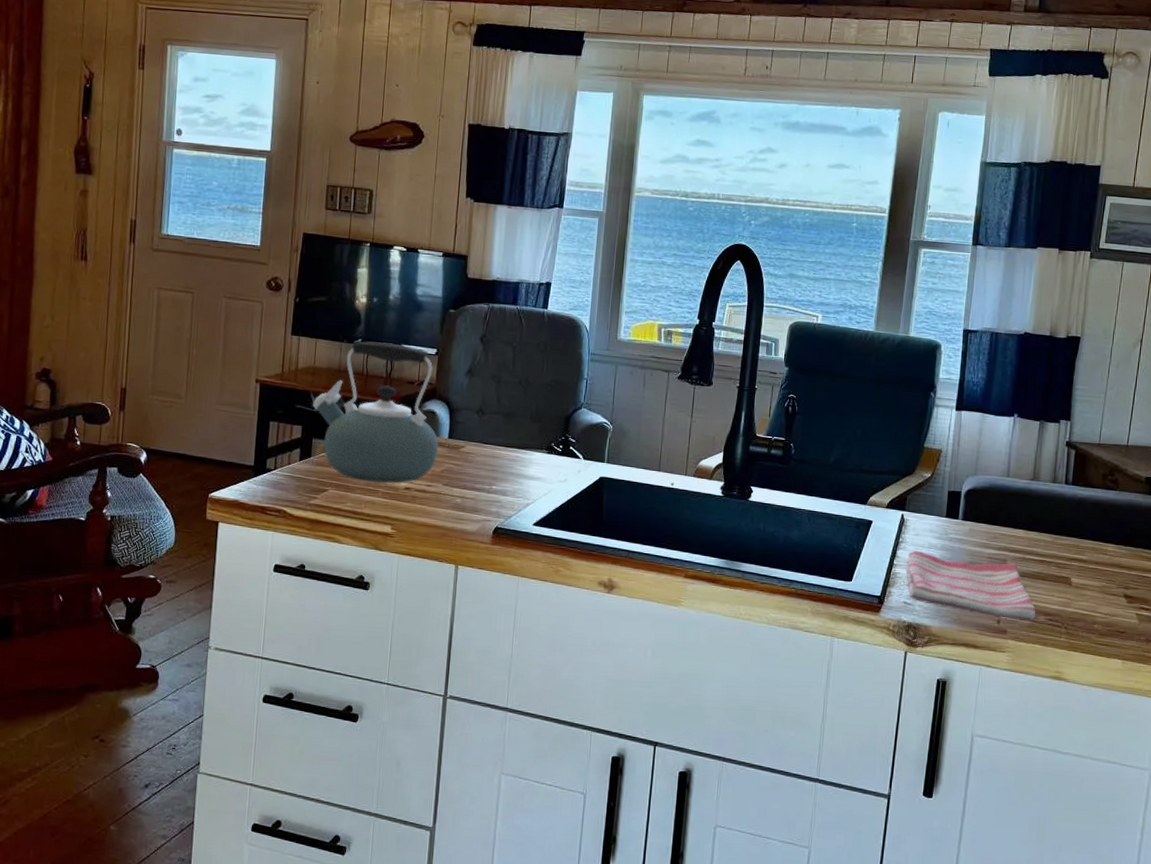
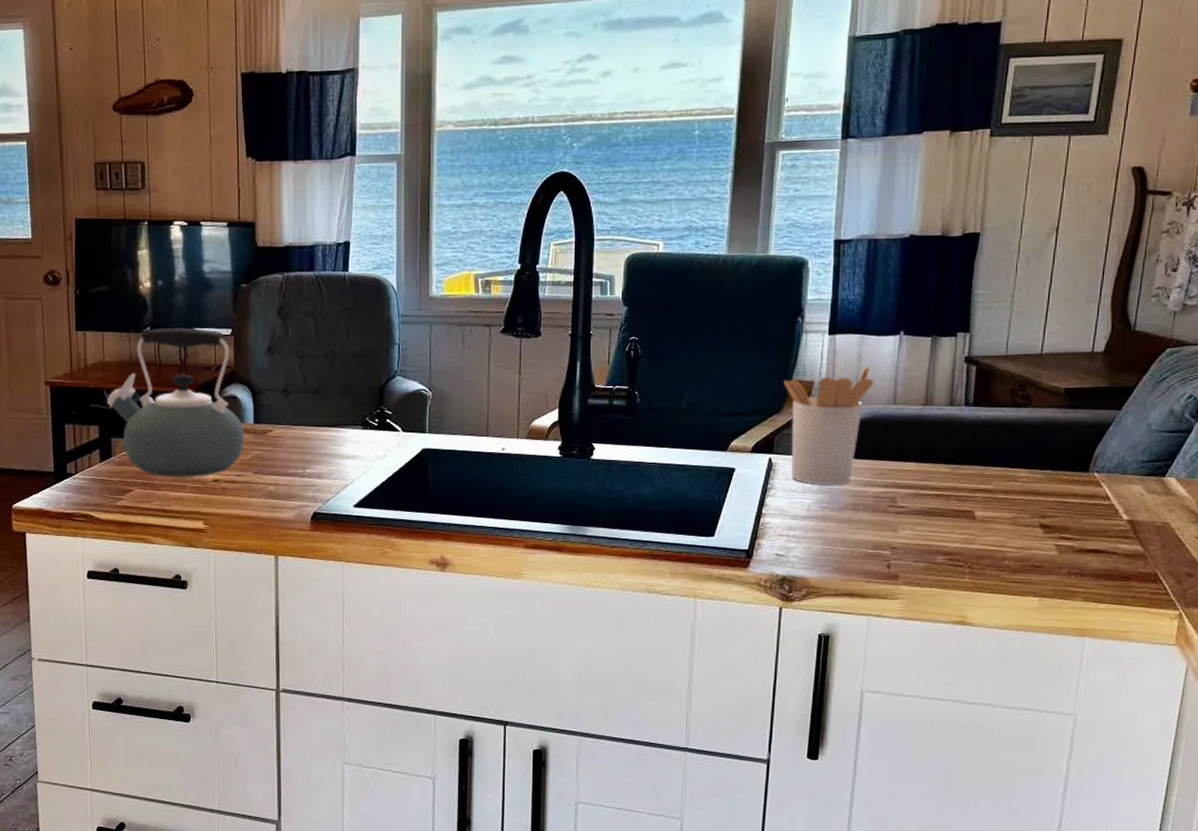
dish towel: present [905,550,1036,622] -> none [776,496,932,564]
utensil holder: none [917,440,992,544] -> present [784,365,874,485]

